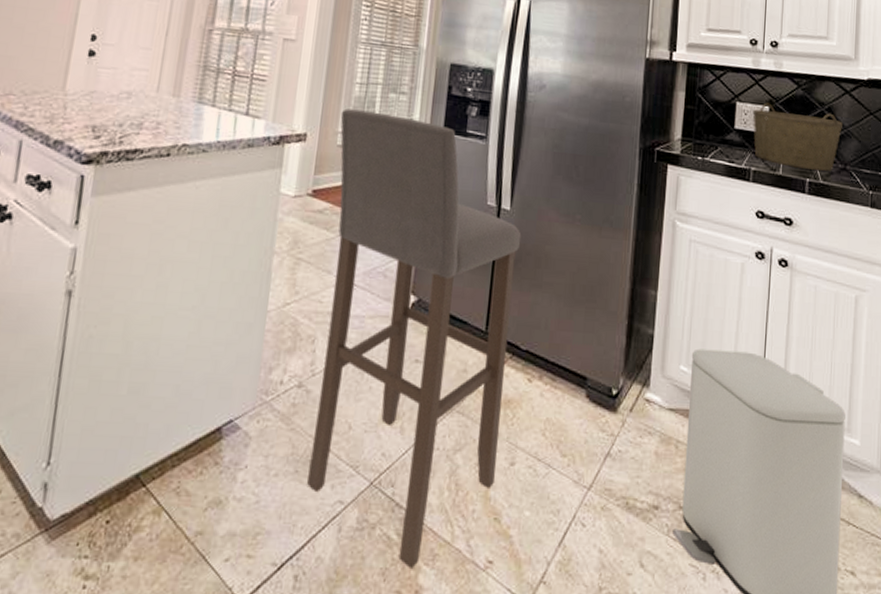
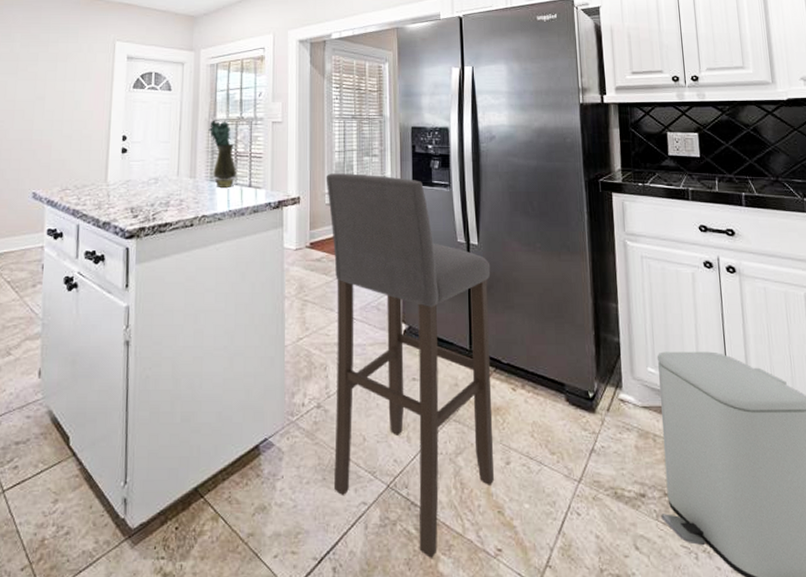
vase: none [202,24,234,113] -> present [208,117,237,187]
basket: present [752,102,842,171] -> none [683,130,769,184]

